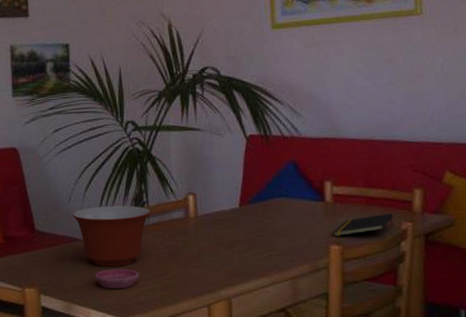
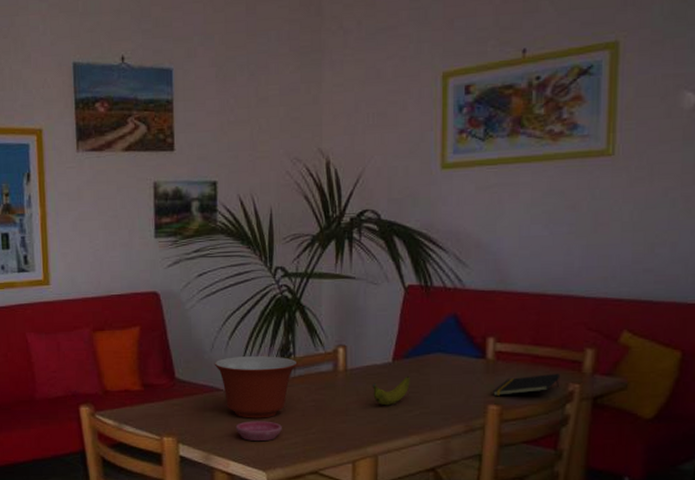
banana: none [221,221,257,250] -> present [372,376,410,406]

